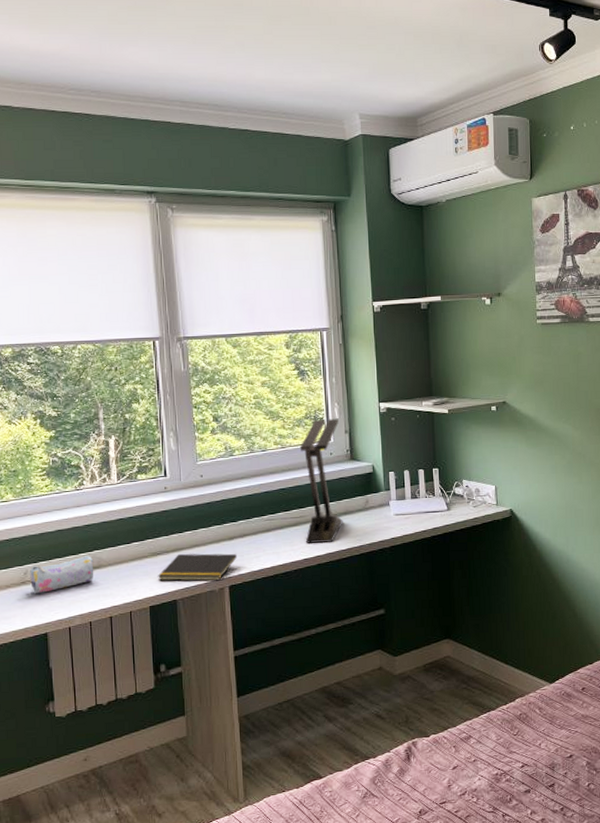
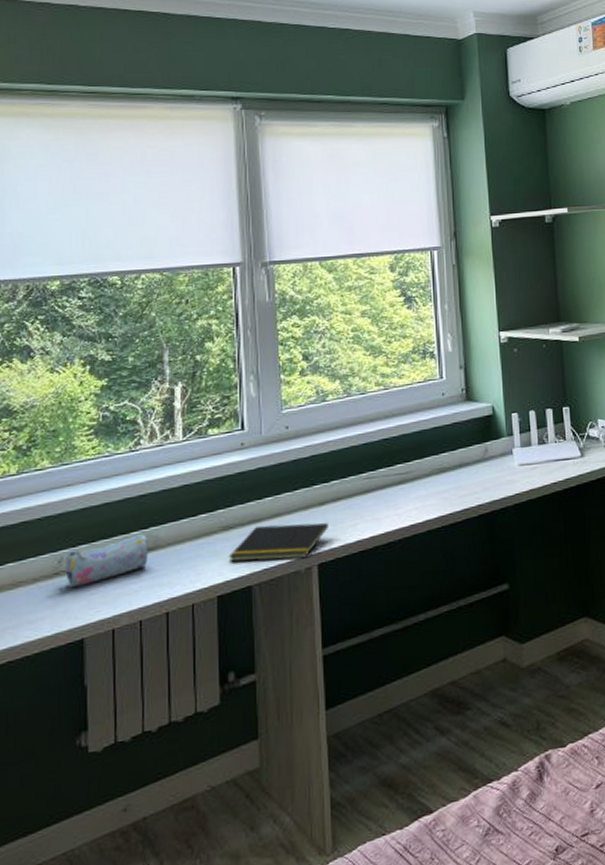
desk lamp: present [299,418,343,543] -> none [406,352,458,505]

